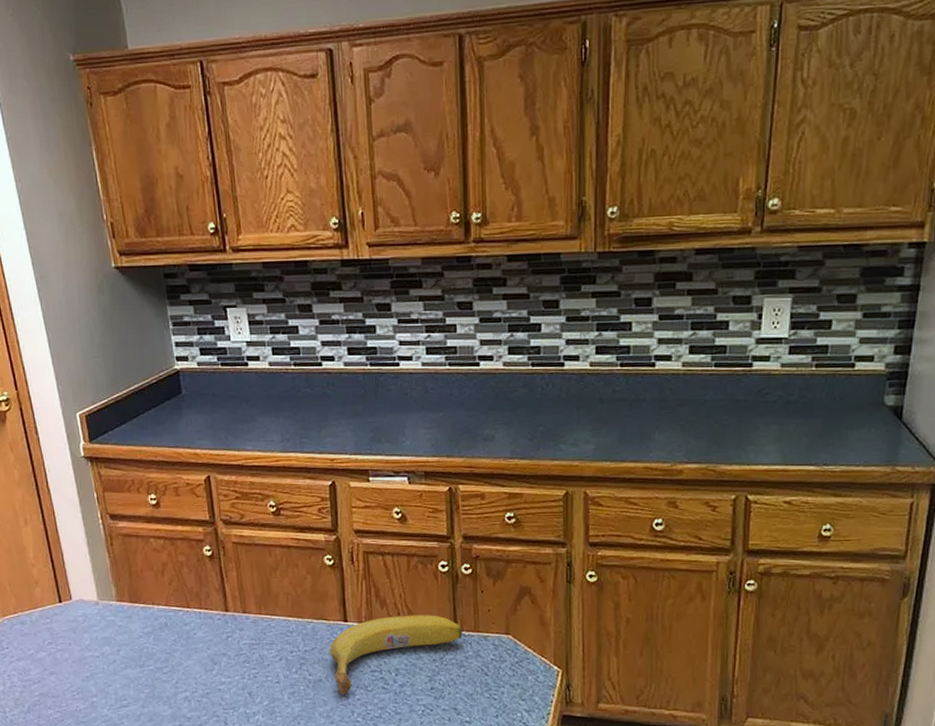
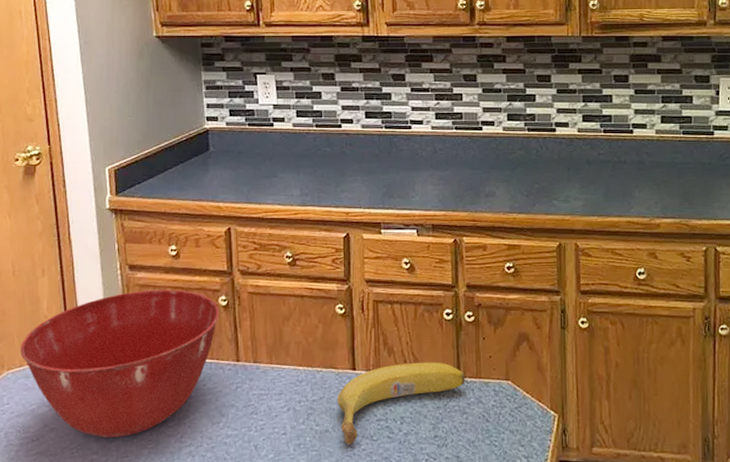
mixing bowl: none [12,539,205,682] -> present [20,289,220,438]

